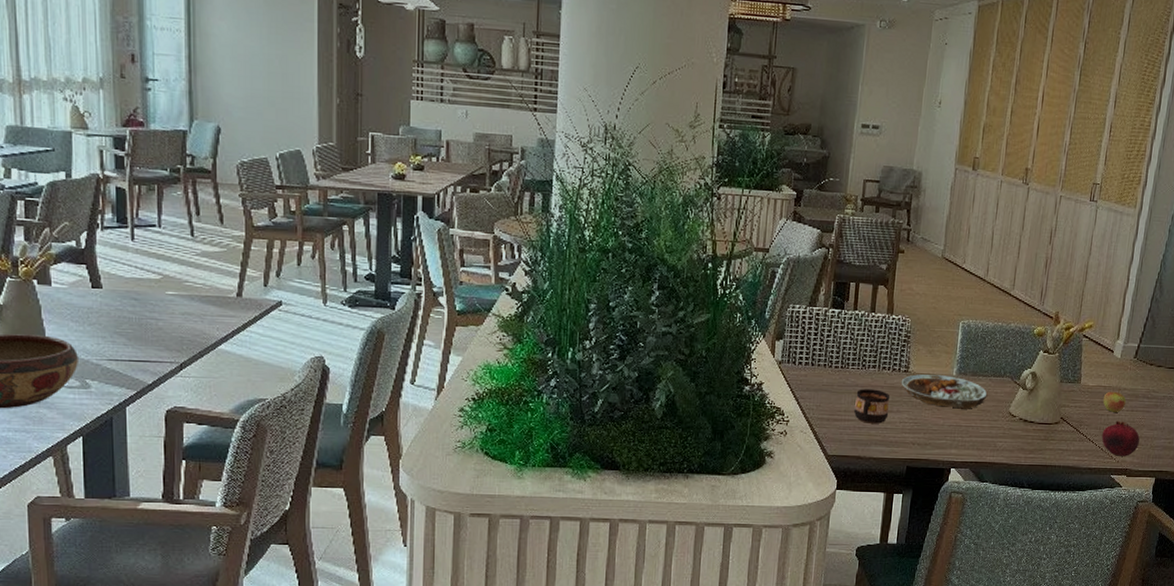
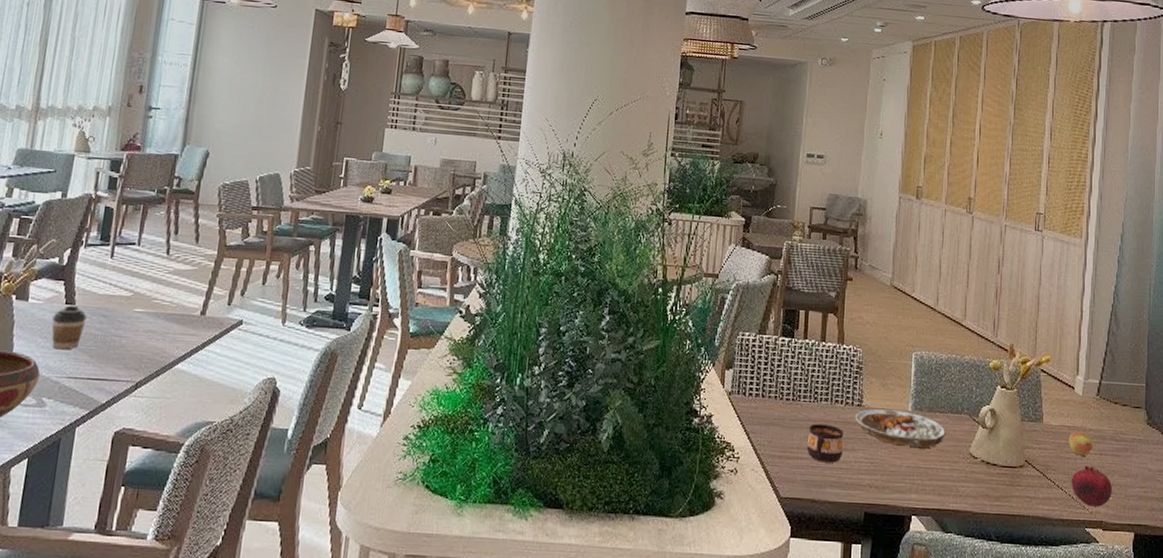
coffee cup: none [81,288,117,333] -> present [51,305,87,350]

